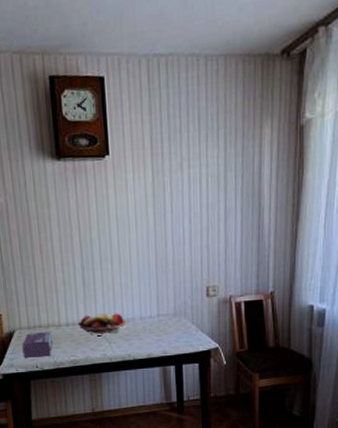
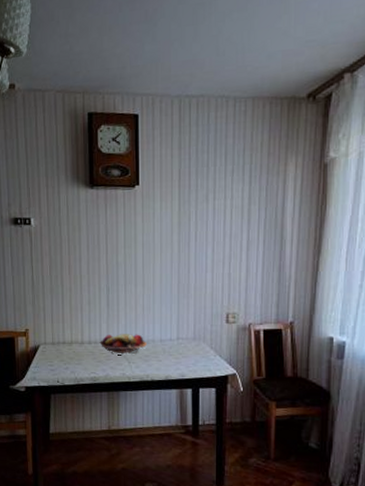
tissue box: present [22,331,53,358] -> none [46,347,75,372]

